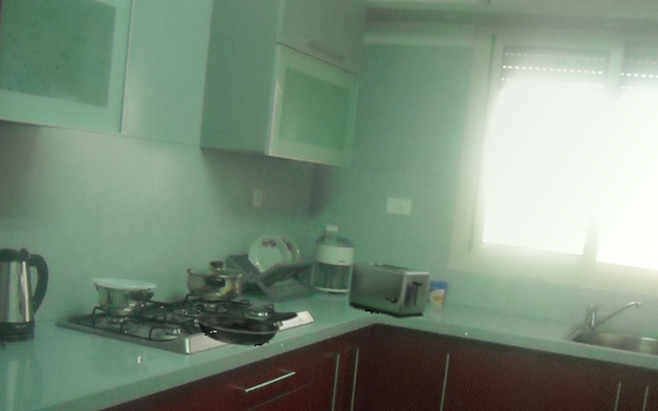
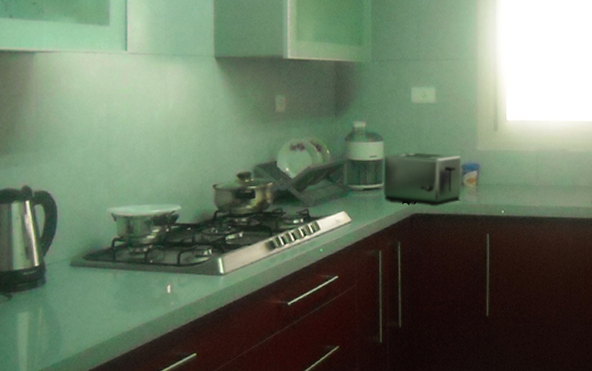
frying pan: present [196,311,299,346] -> none [227,214,335,258]

